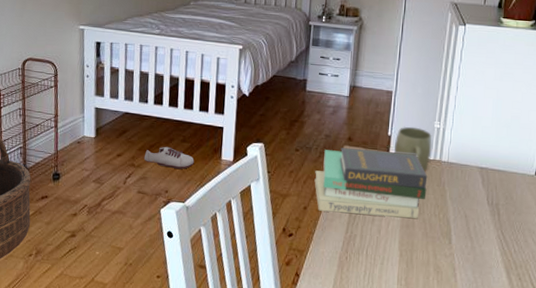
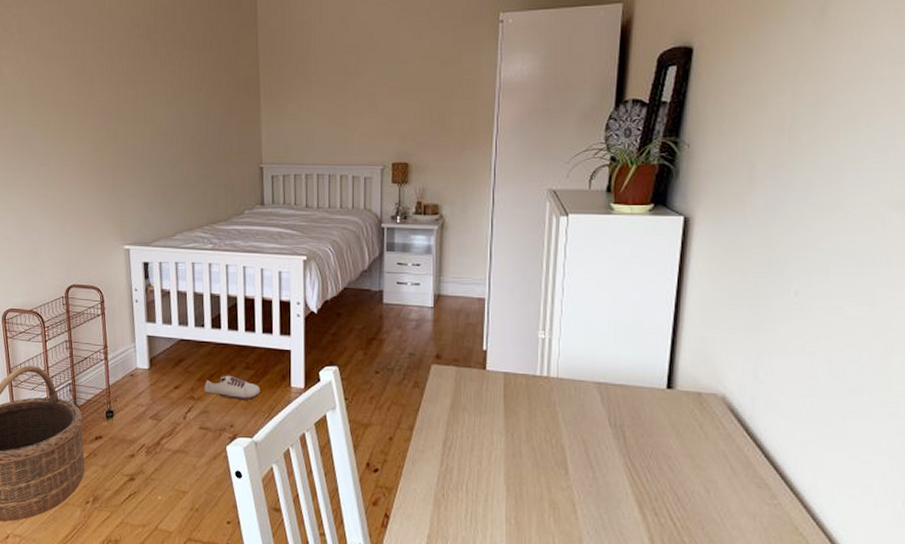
books: present [314,148,428,219] -> none [399,367,534,447]
mug: present [394,126,433,172] -> none [492,338,537,390]

